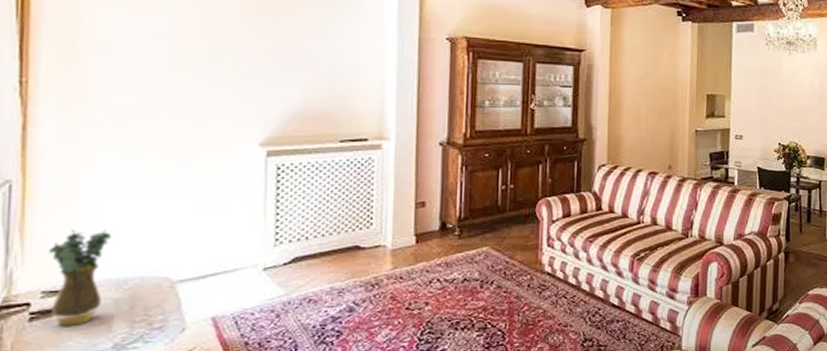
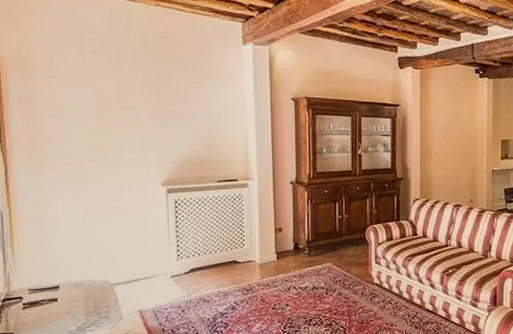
vase: present [48,228,112,327] -> none [30,245,69,314]

